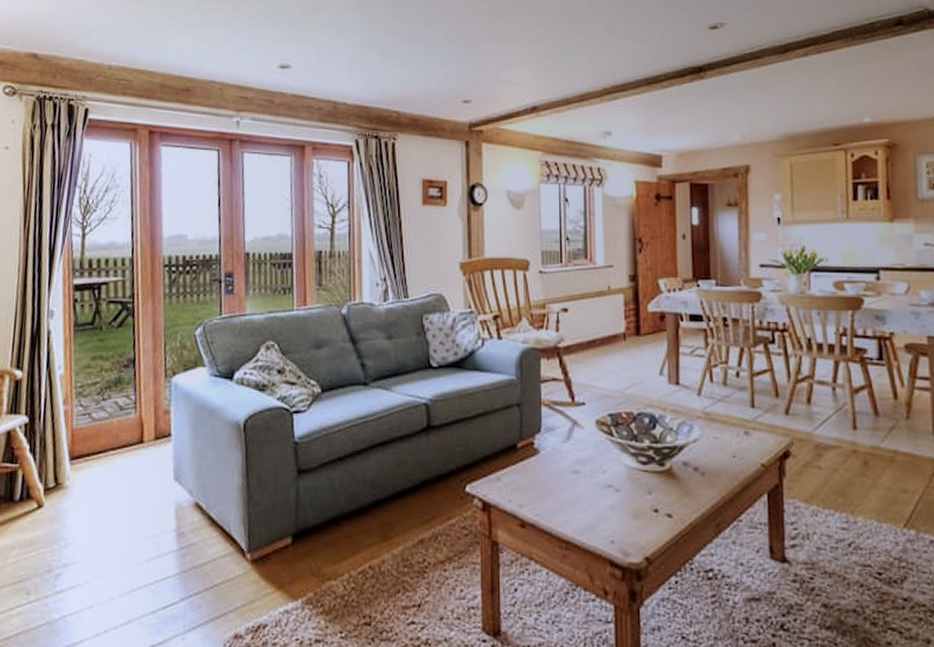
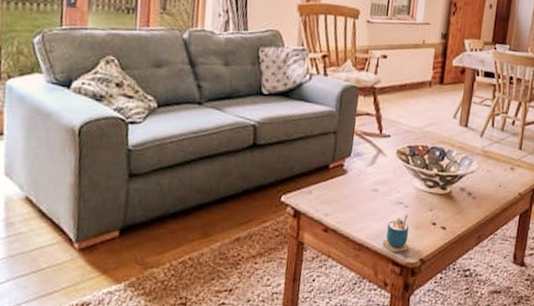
cup: none [594,500,630,551] -> present [382,214,410,253]

